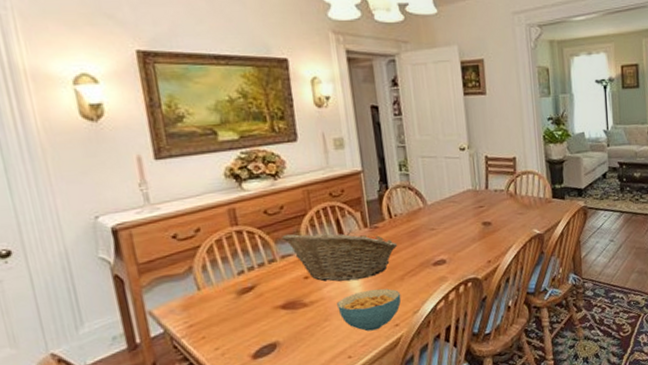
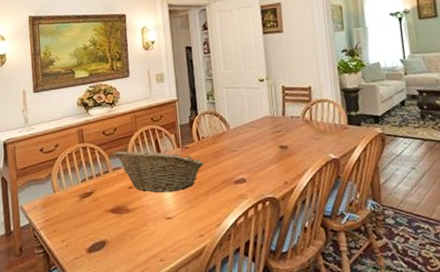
cereal bowl: present [337,288,402,332] -> none [153,201,206,239]

